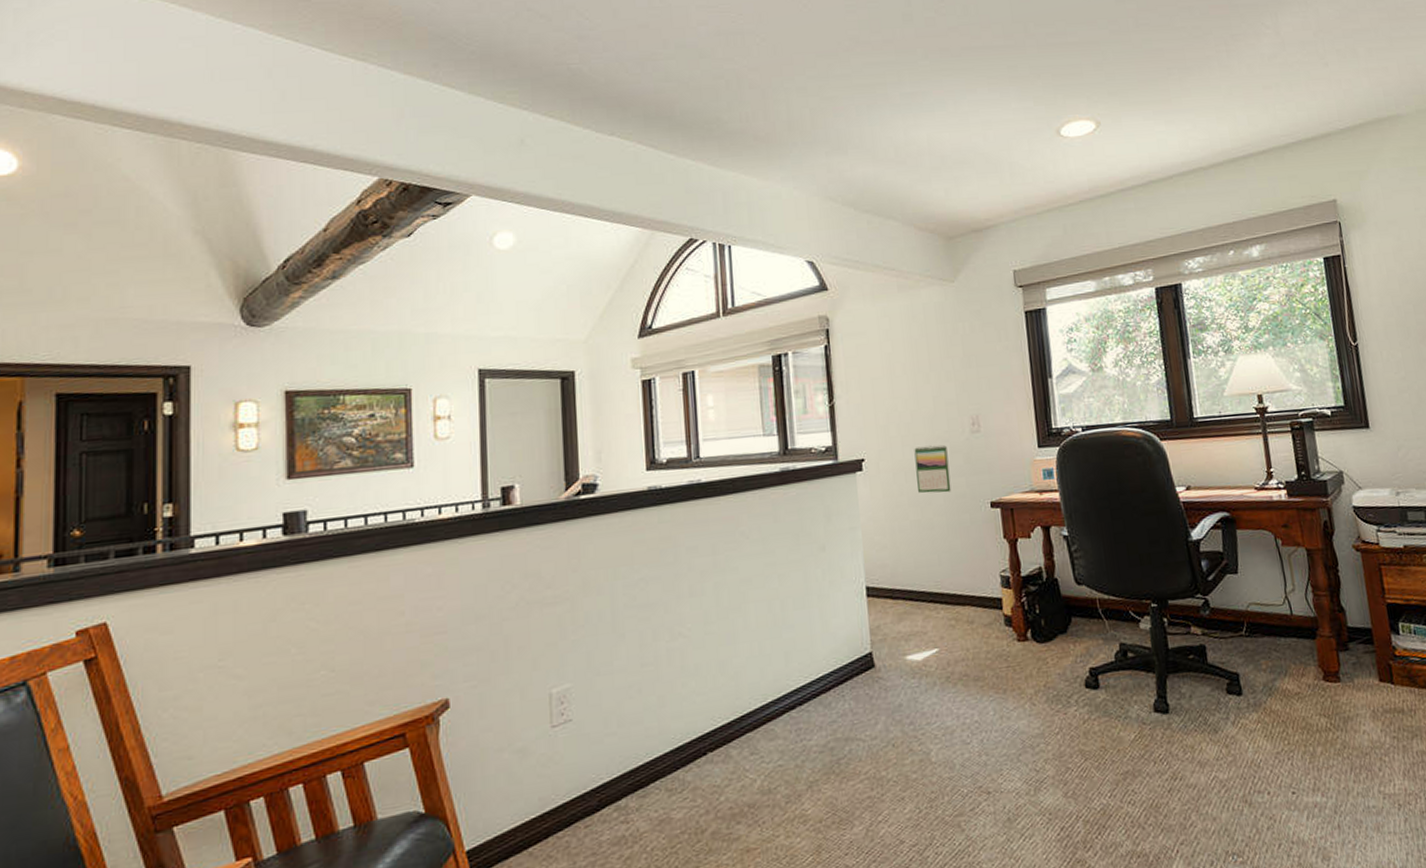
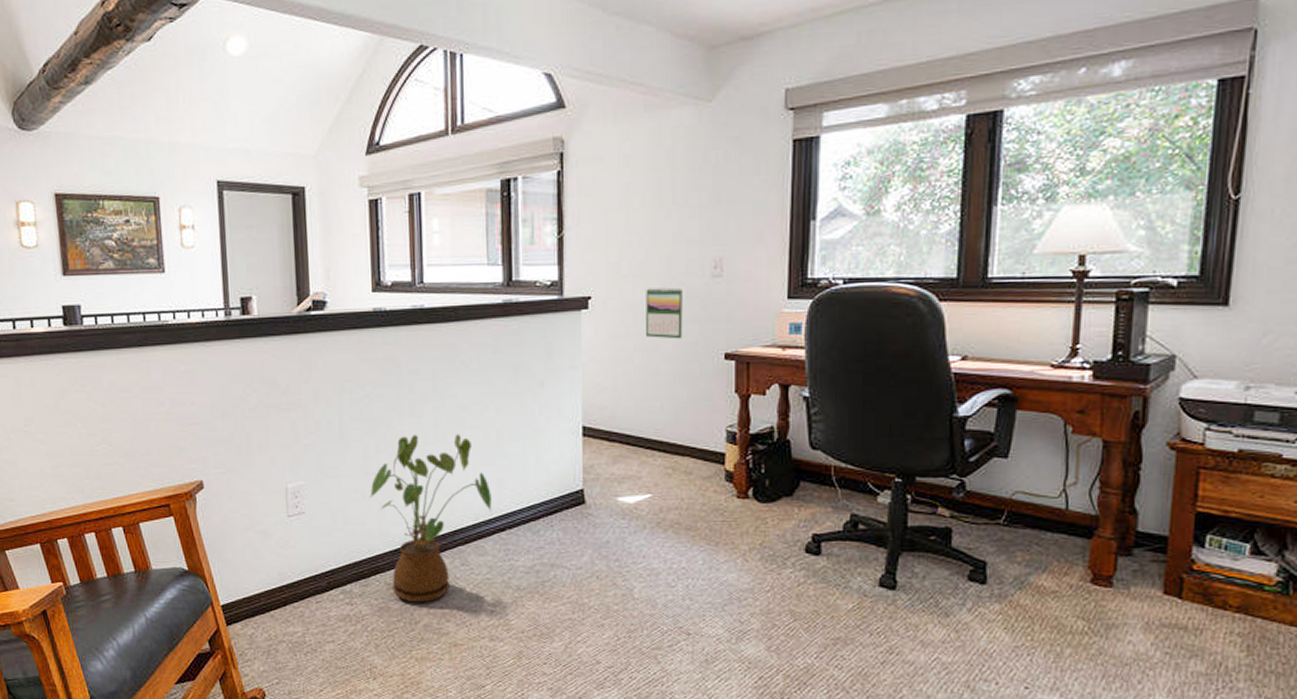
house plant: none [647,609,780,809] -> present [370,434,492,603]

